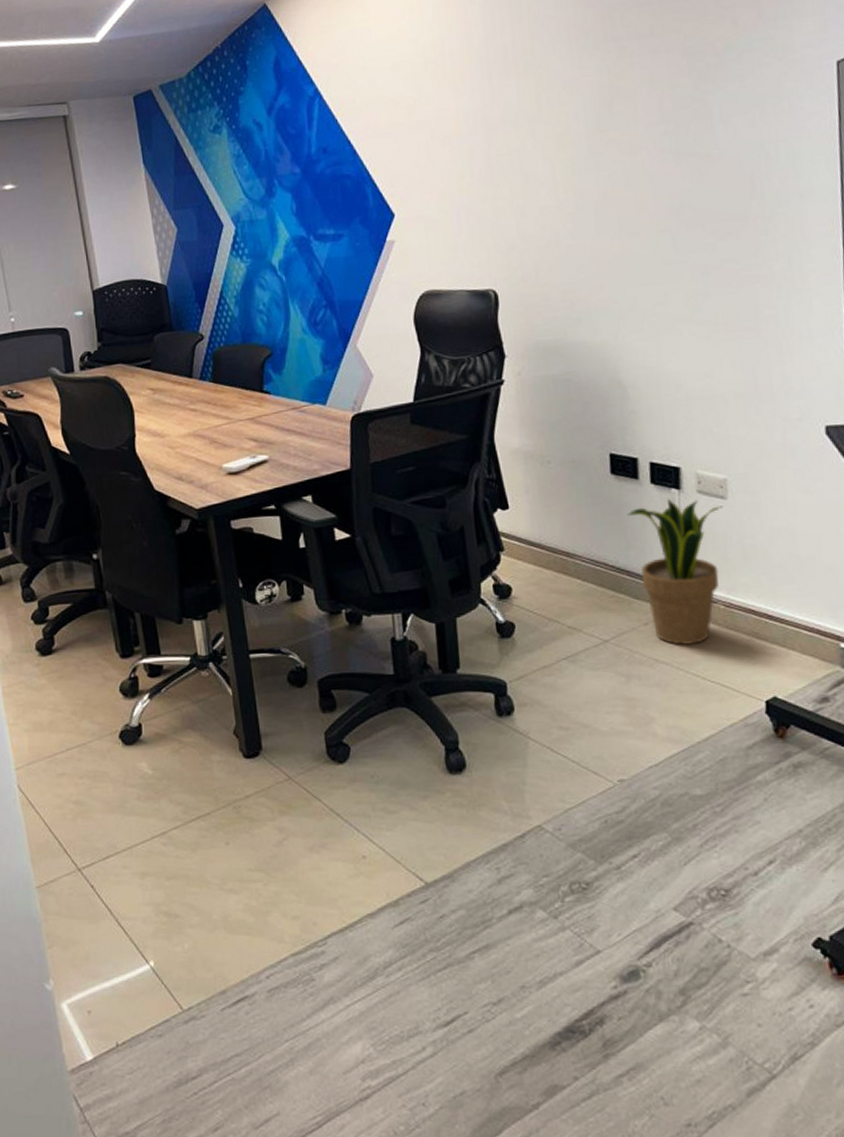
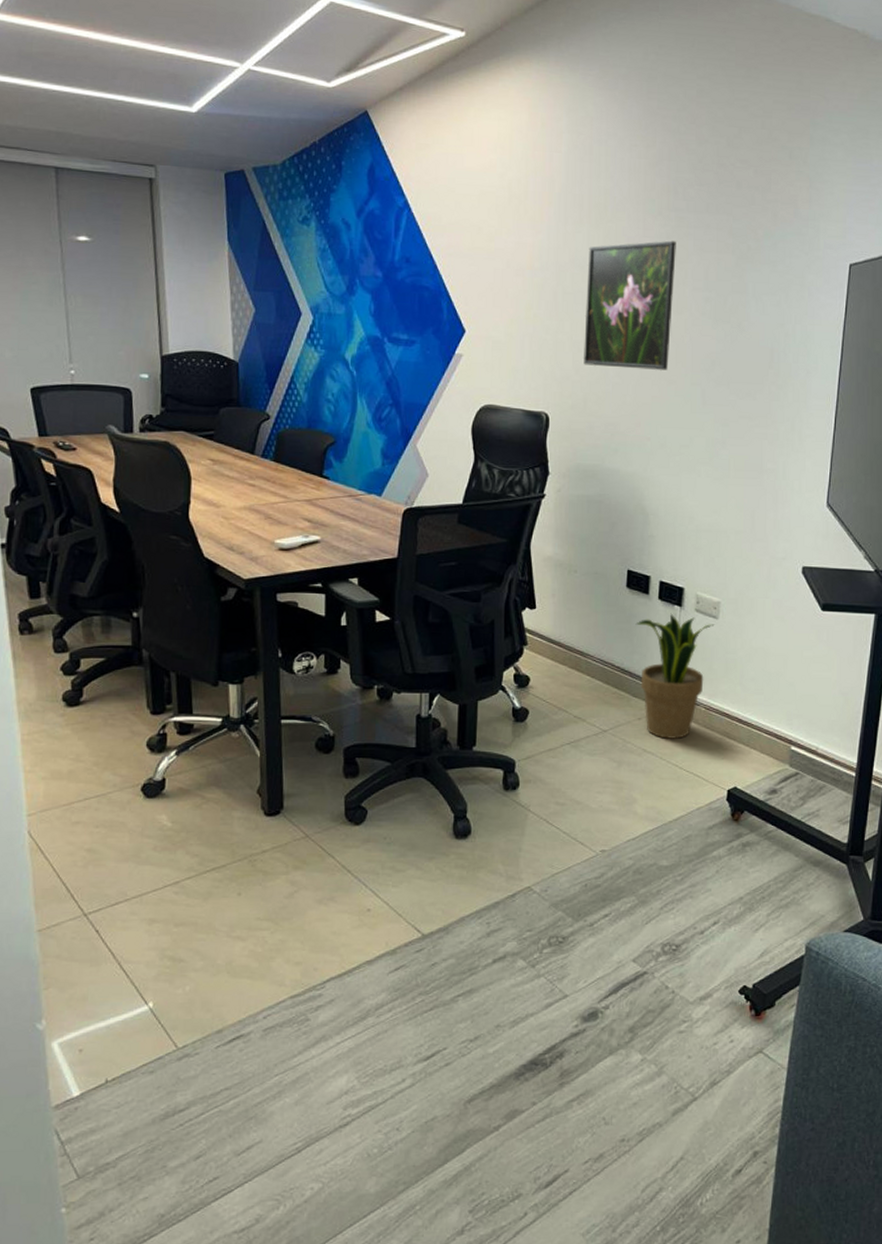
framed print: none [519,74,628,231] -> present [583,240,676,370]

